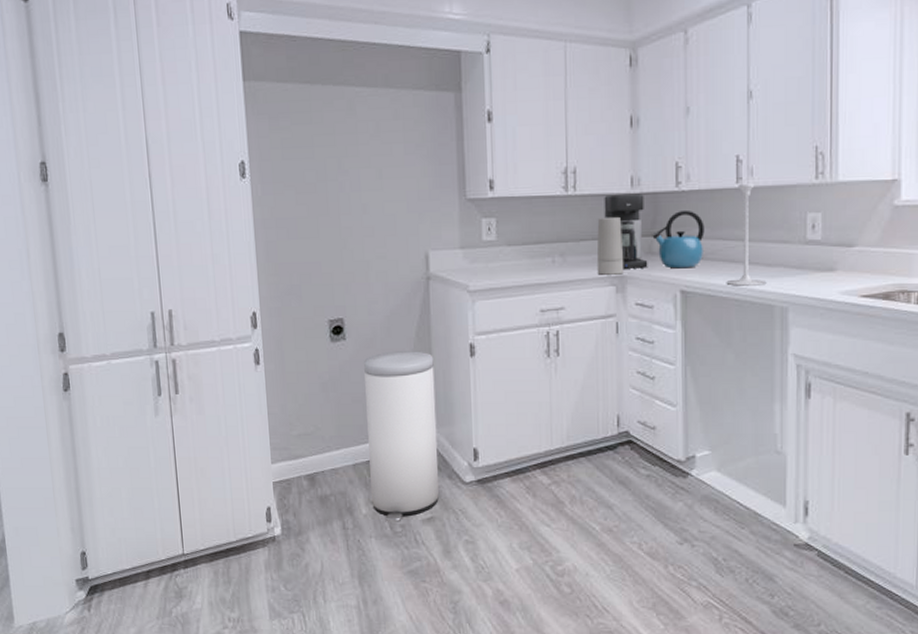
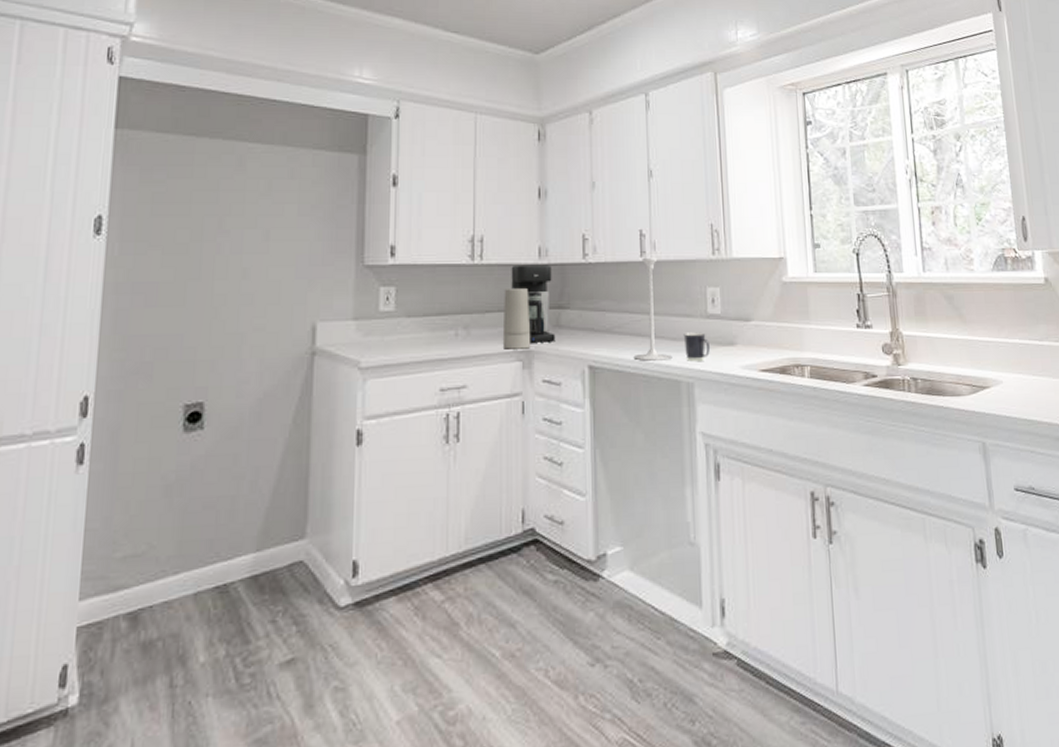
pedal bin: present [364,351,440,522] -> none [214,440,312,672]
kettle: present [652,211,705,269] -> none [560,283,611,343]
mug: none [779,258,807,287] -> present [683,332,710,361]

